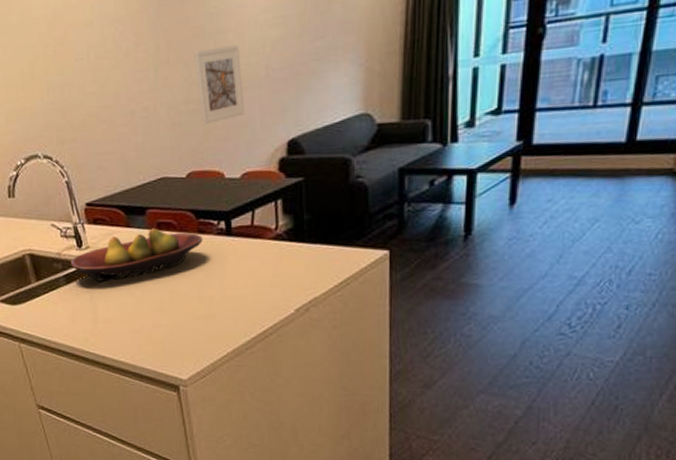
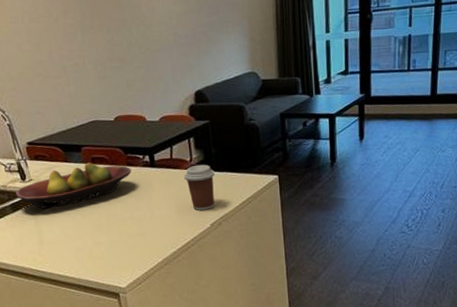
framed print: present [194,45,245,125] -> none [114,16,160,79]
coffee cup: none [267,233,306,291] -> present [184,164,215,210]

